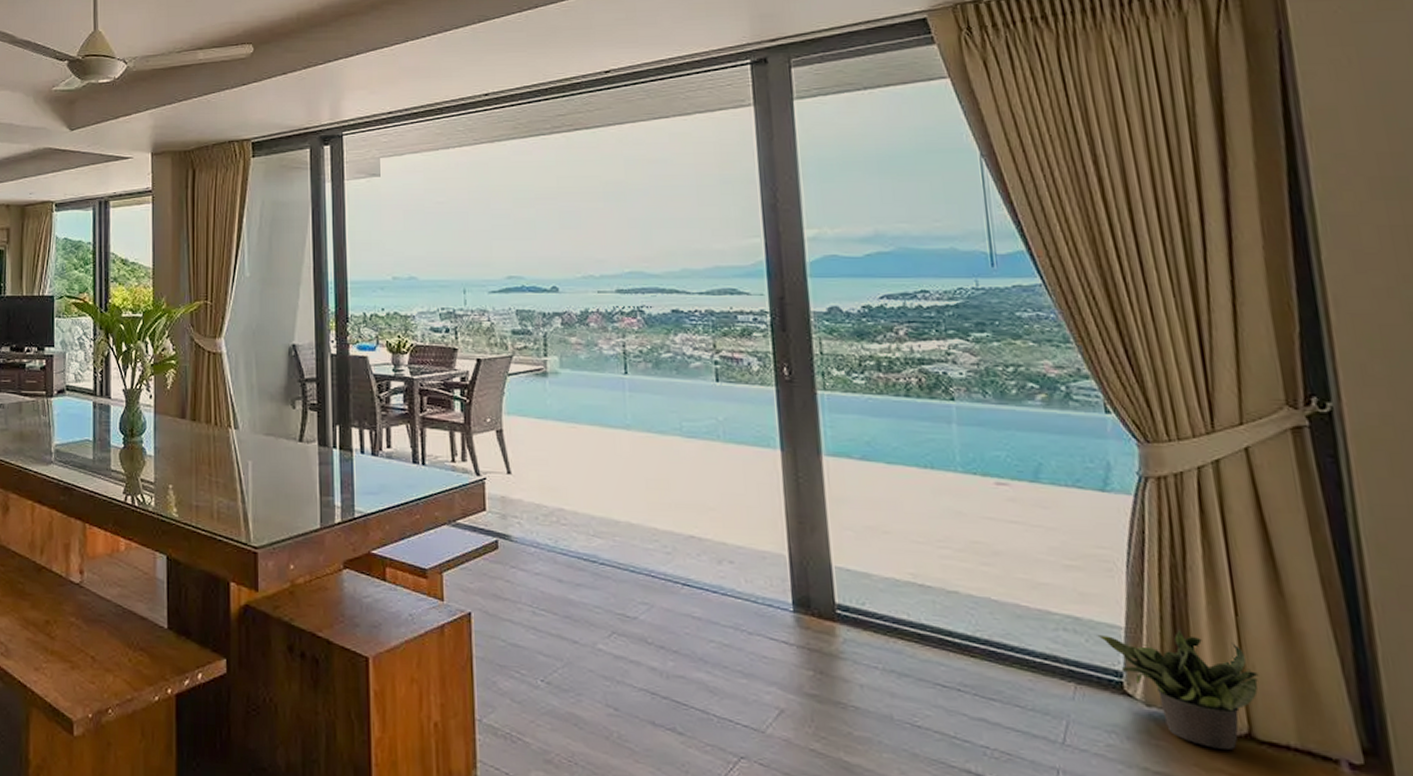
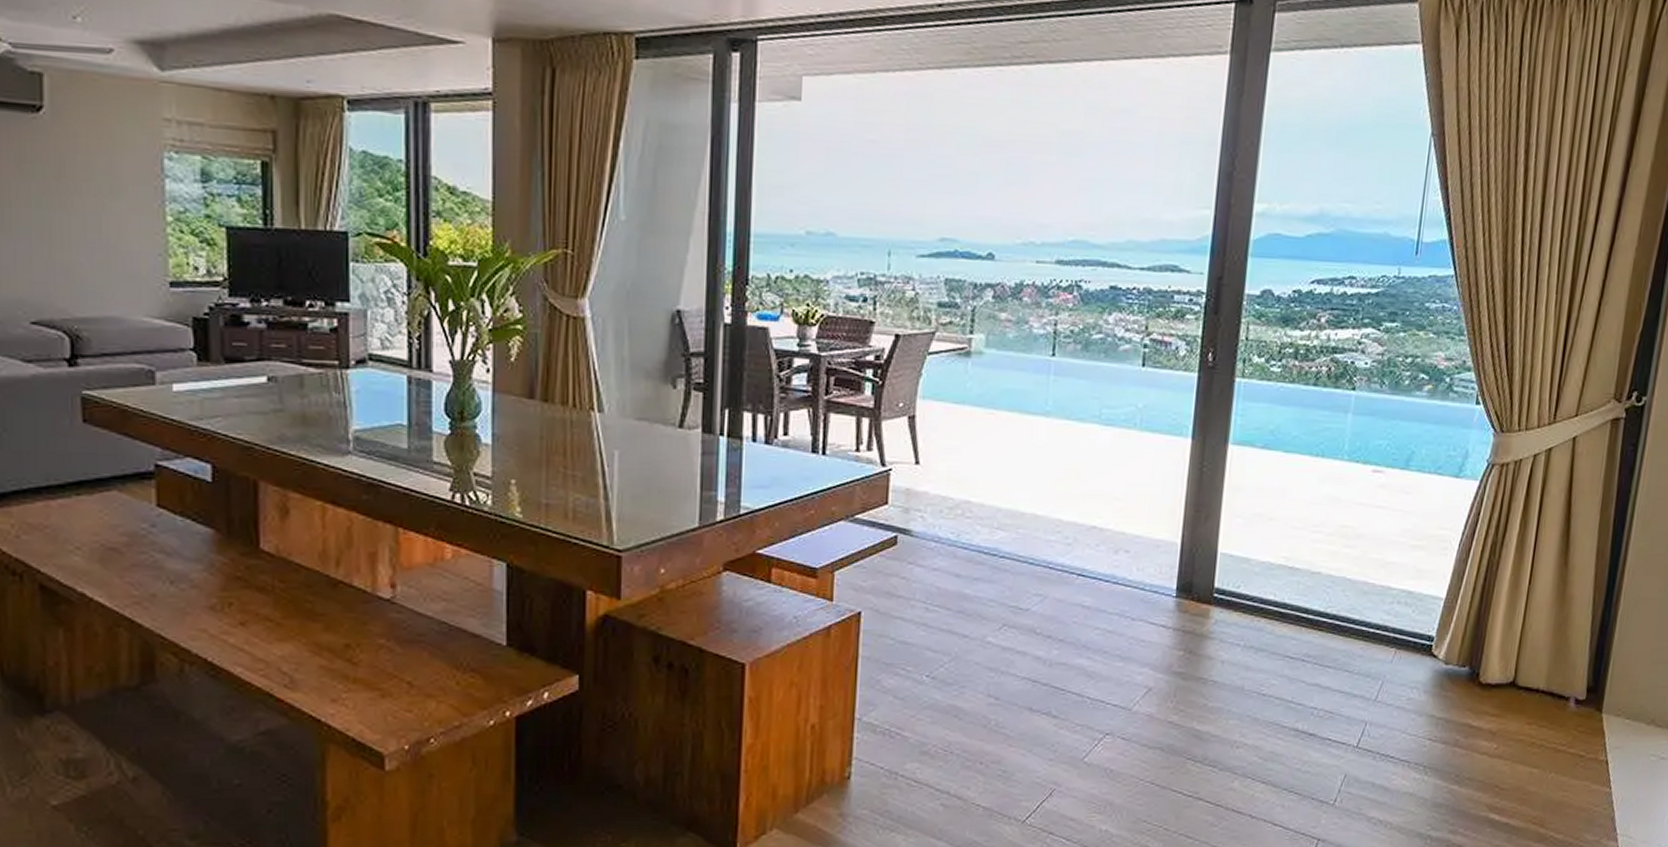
potted plant: present [1097,630,1259,751] -> none [1422,598,1533,696]

